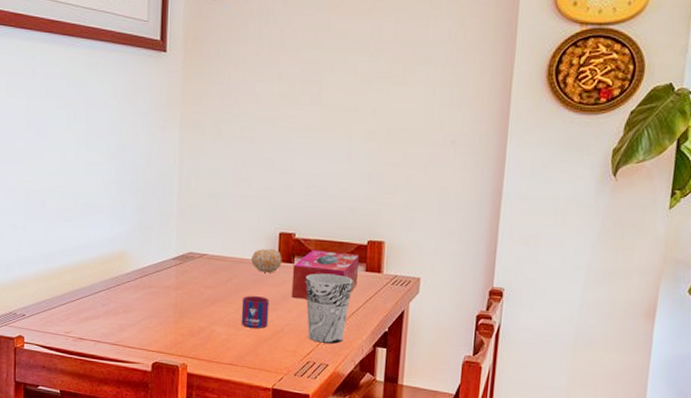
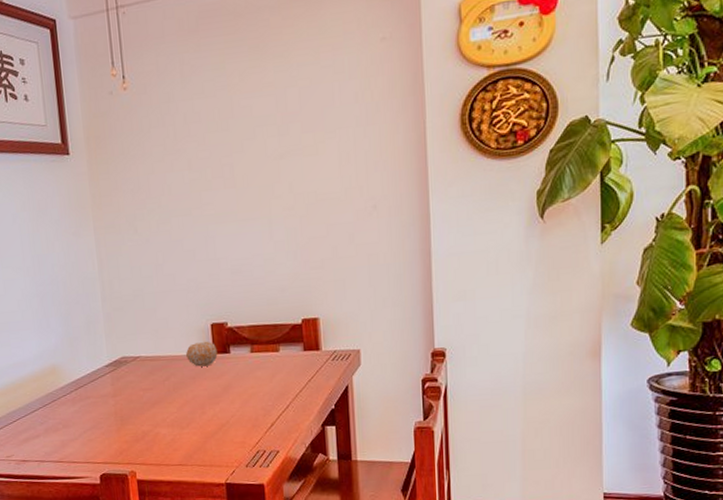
mug: present [241,296,269,329] -> none [182,391,213,425]
tissue box: present [291,250,359,300] -> none [229,334,297,389]
cup: present [305,273,353,344] -> none [244,358,293,430]

